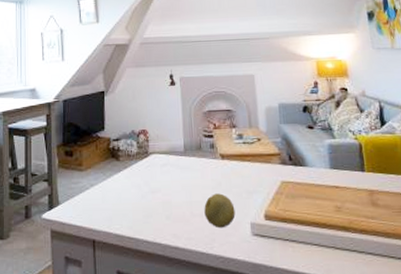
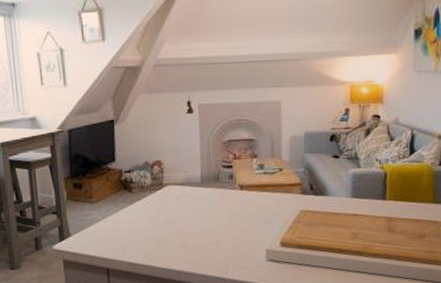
fruit: present [204,193,235,229] -> none [220,223,251,255]

